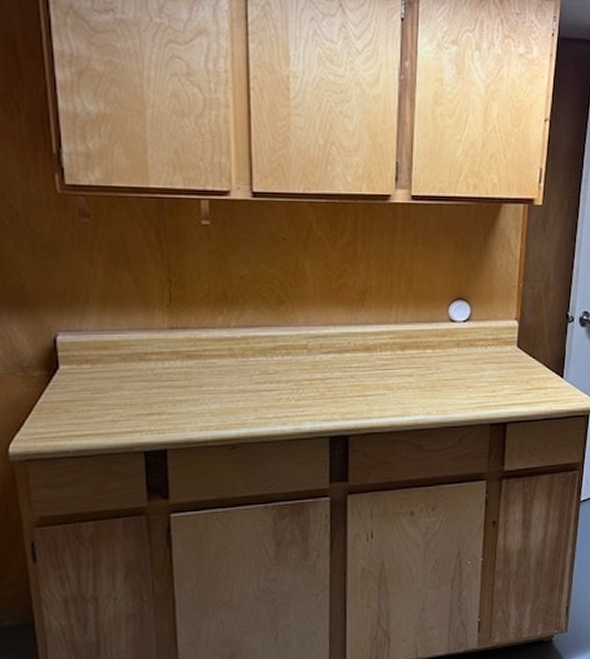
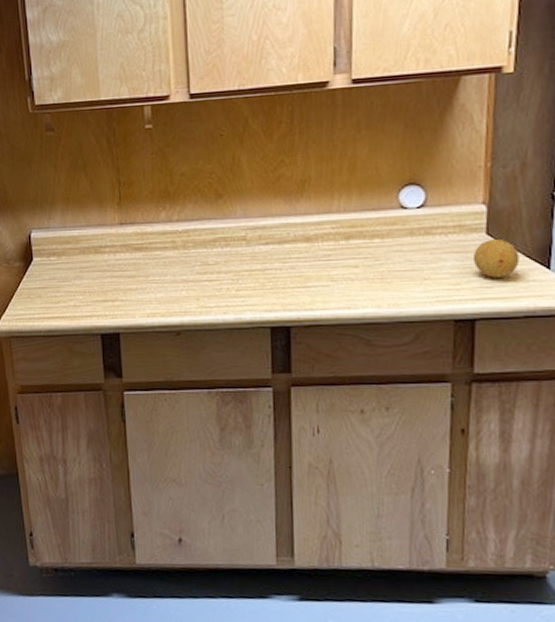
fruit: none [506,350,541,386] -> present [472,238,520,279]

